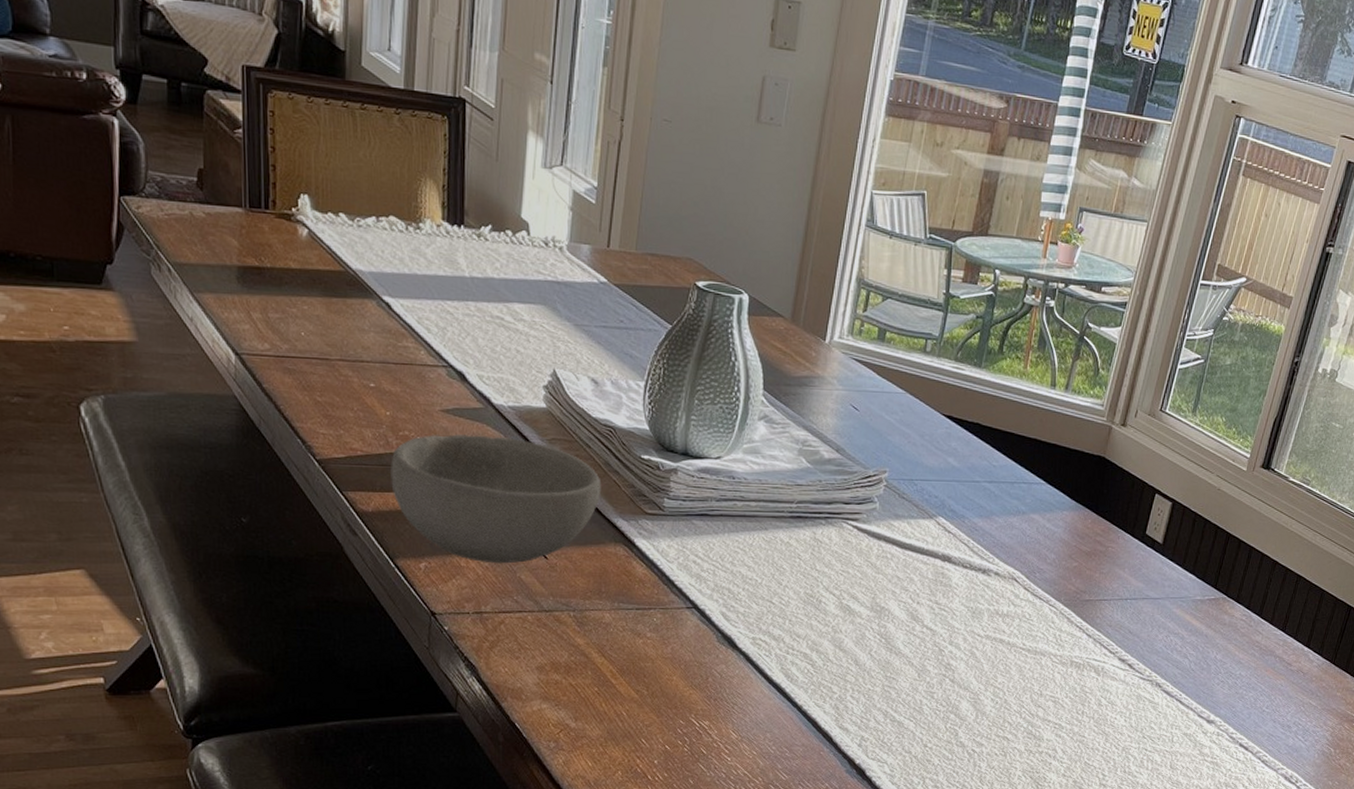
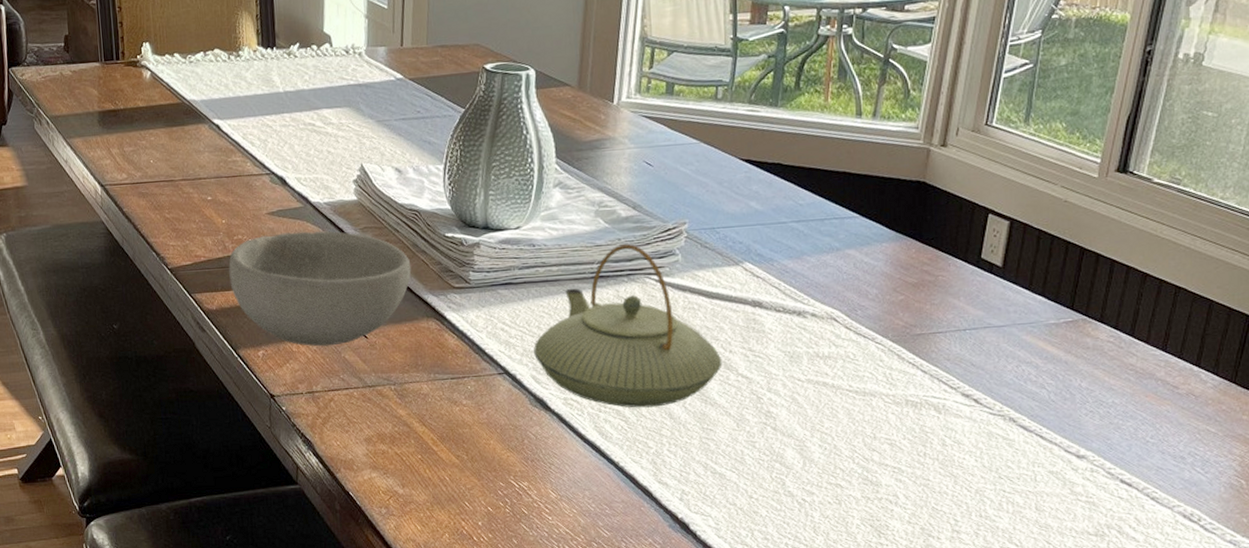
teapot: none [725,485,910,653] -> present [534,243,723,408]

